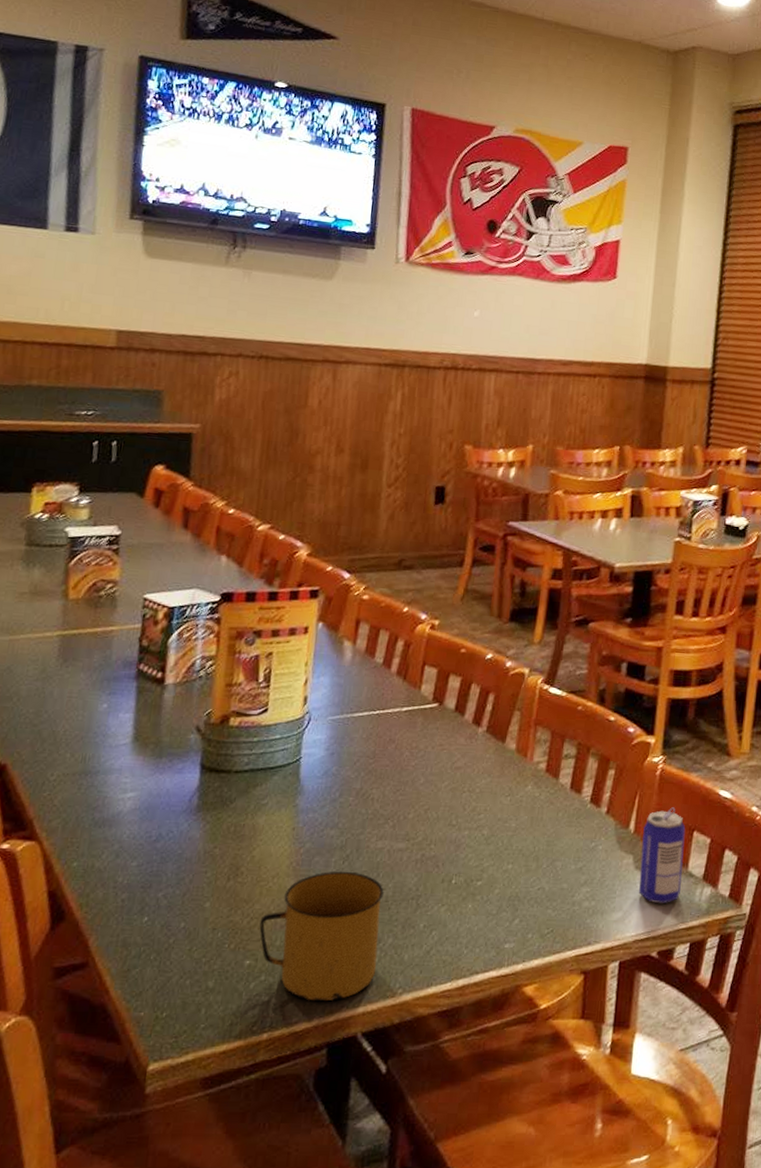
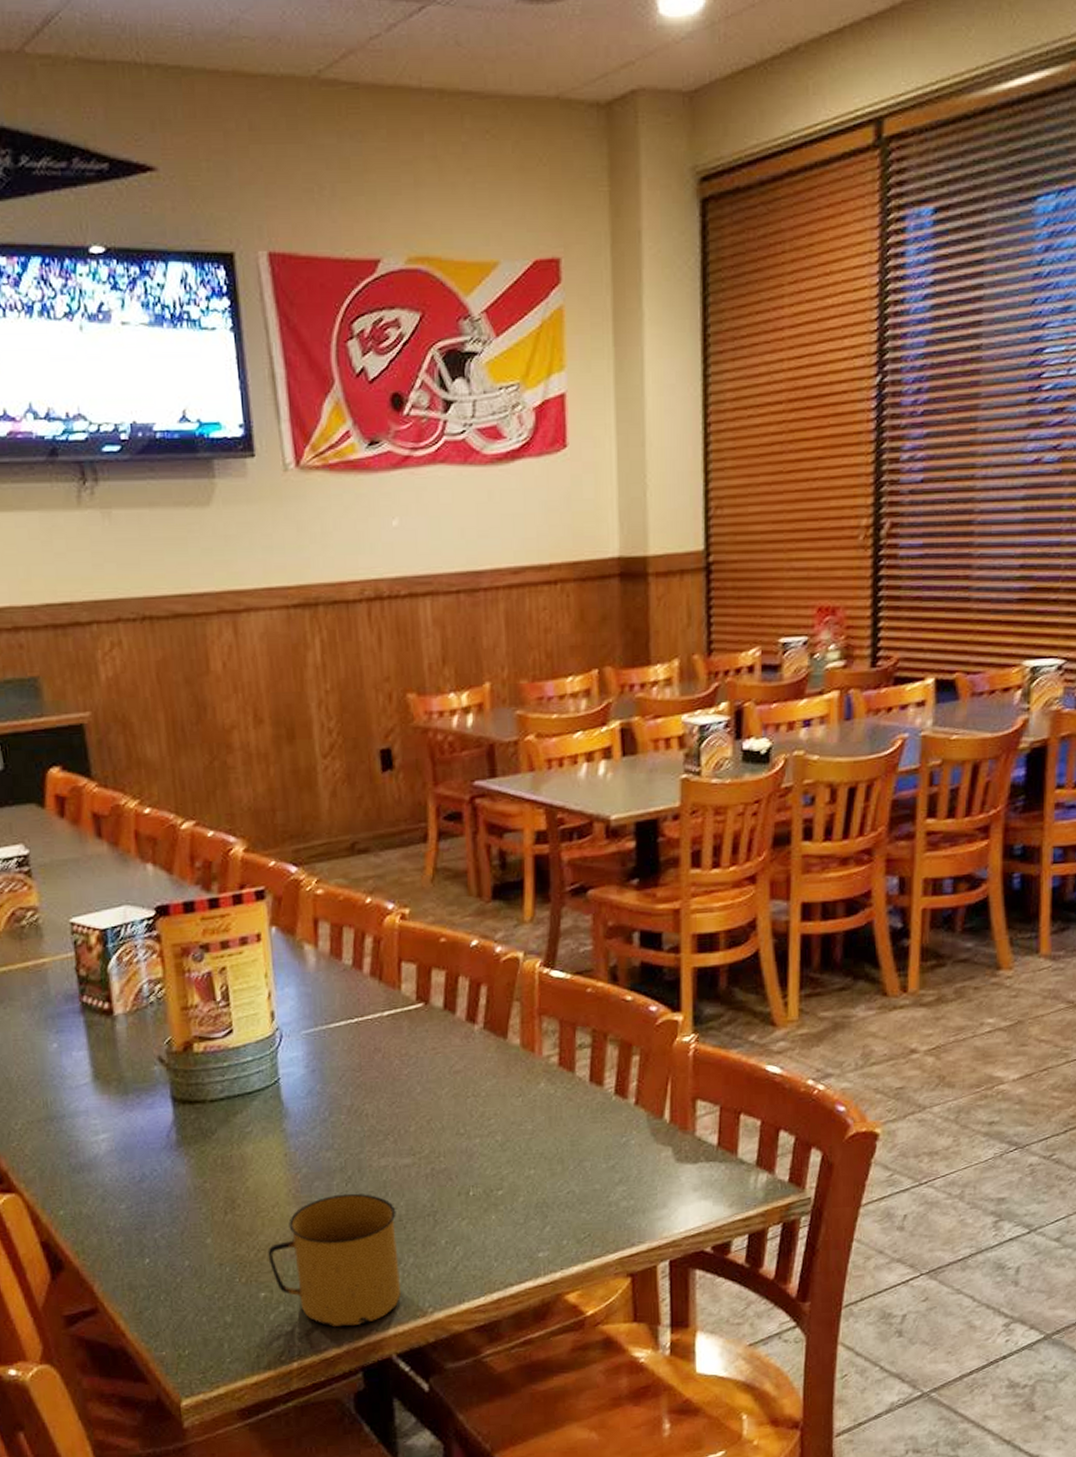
beer can: present [638,807,686,904] -> none [681,1090,731,1196]

